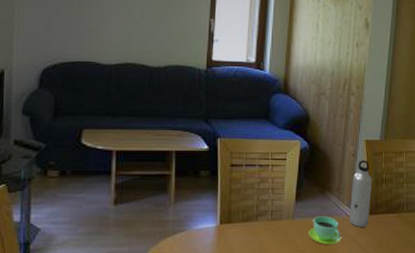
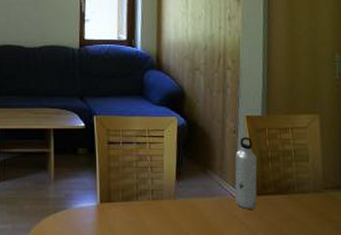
cup: present [308,216,342,245] -> none [191,197,229,227]

